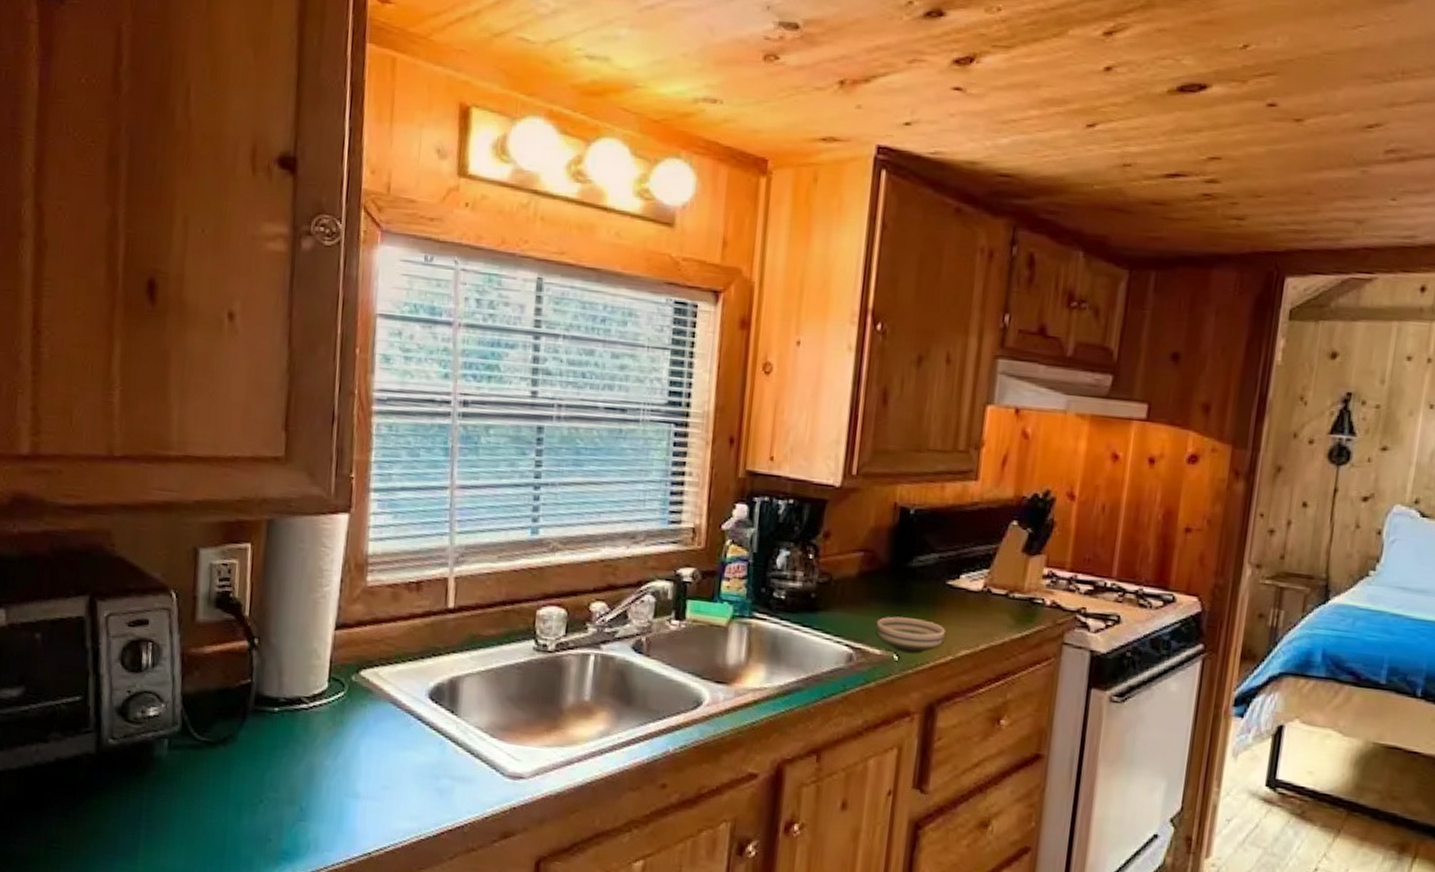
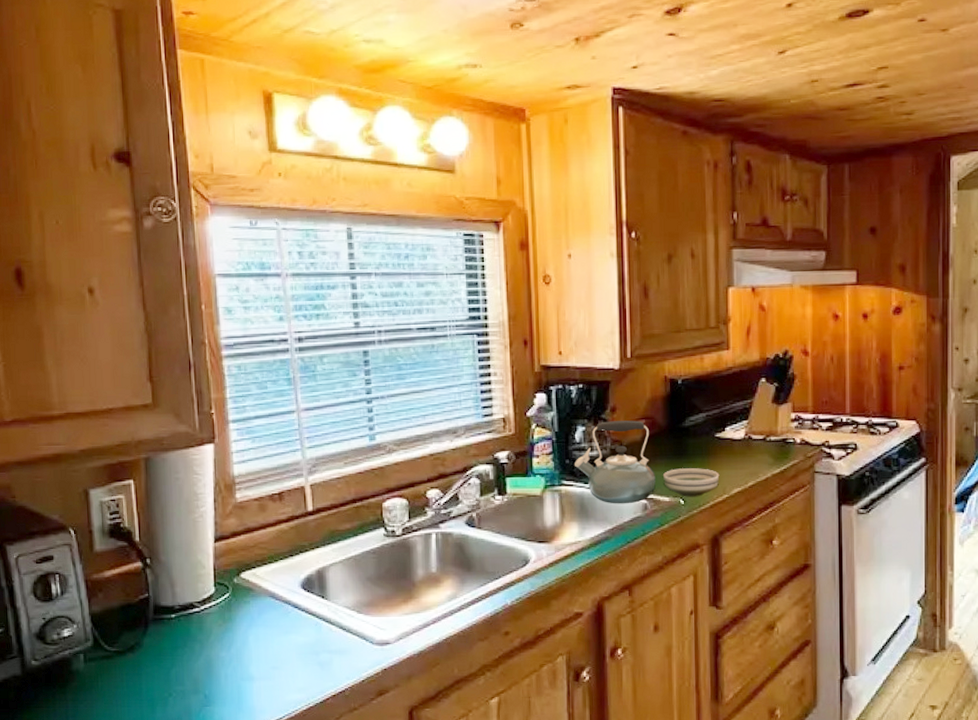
kettle: none [770,548,868,652] -> present [574,420,657,504]

